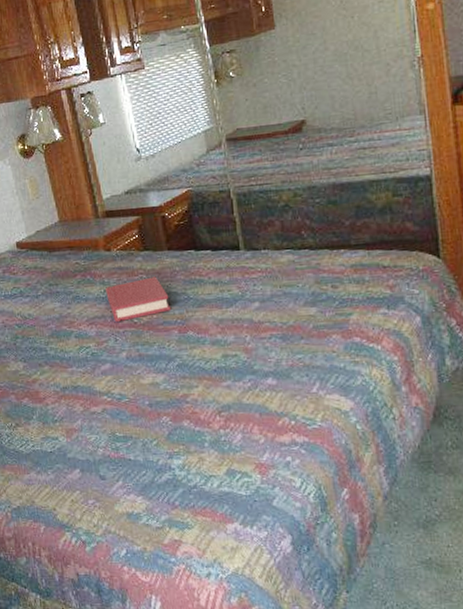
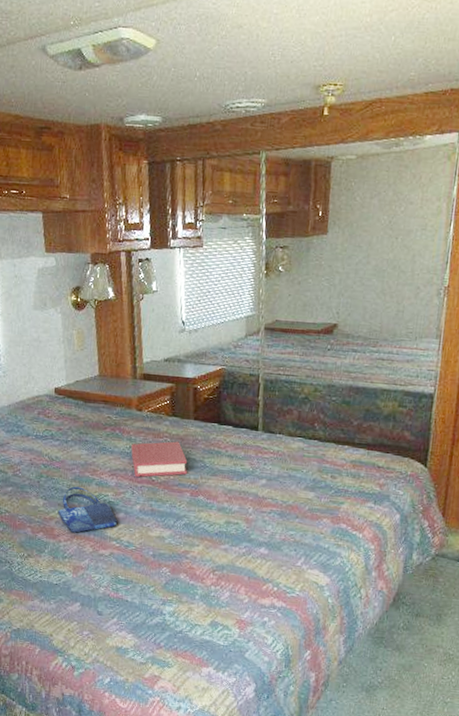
shopping bag: none [39,342,105,393] -> present [57,486,118,533]

